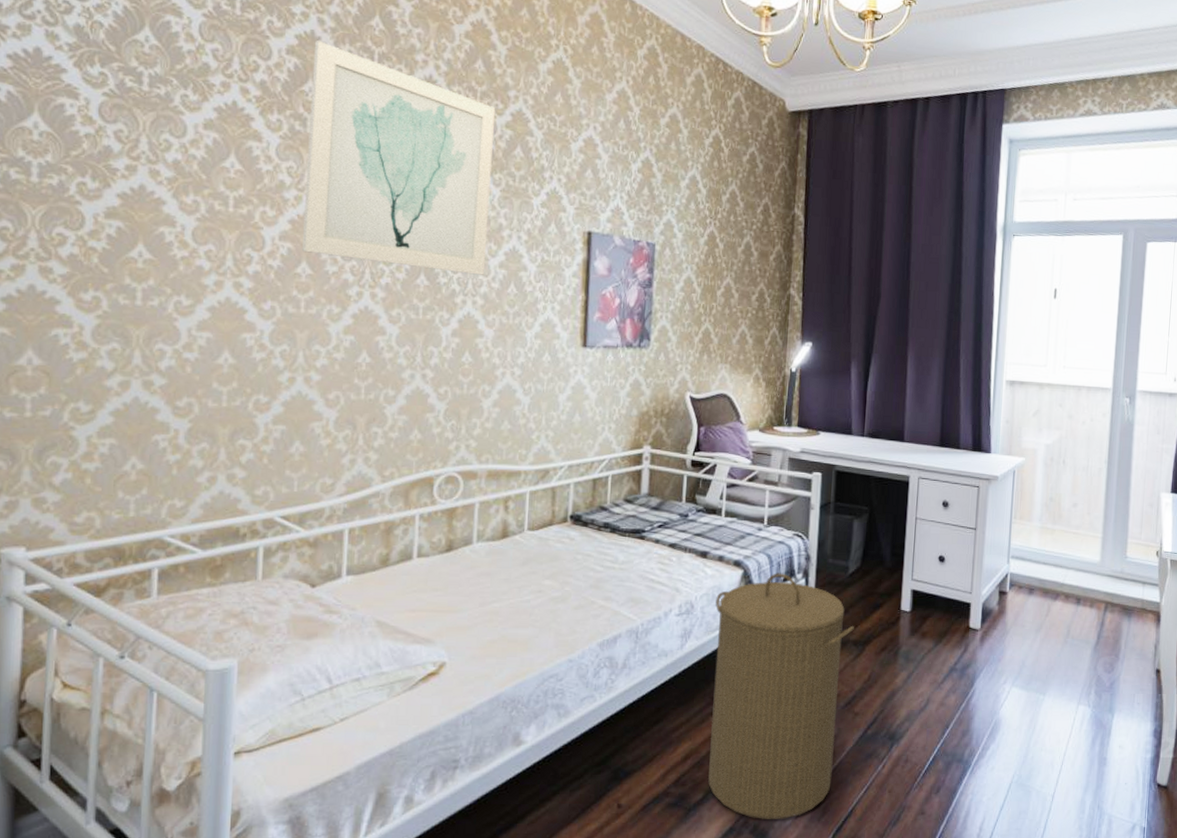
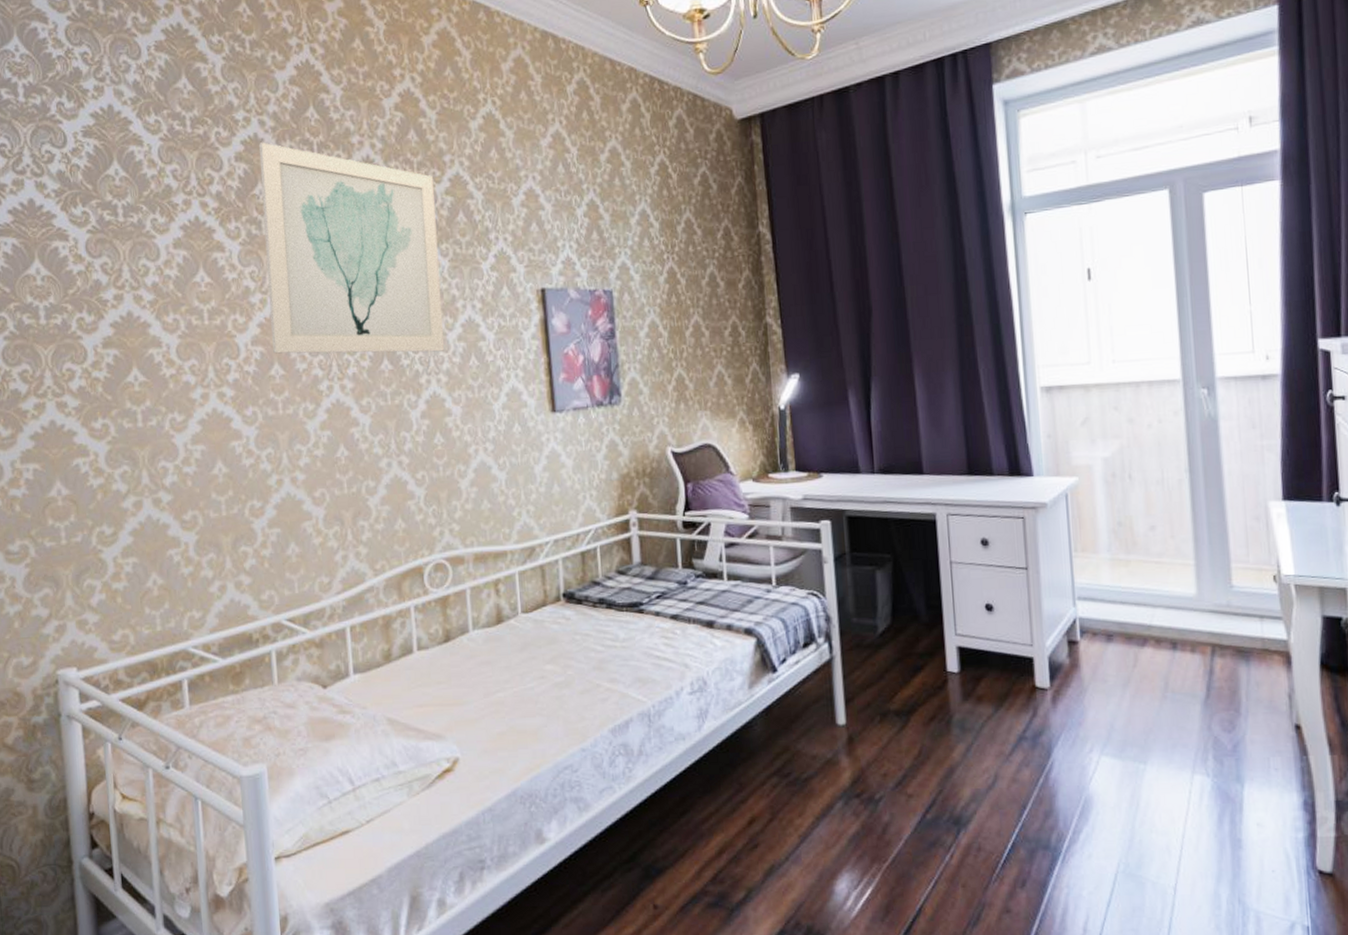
laundry hamper: present [707,573,854,819] -> none [730,638,894,920]

